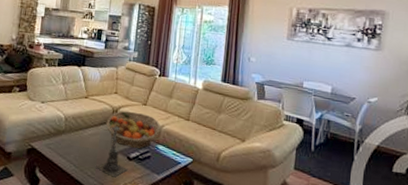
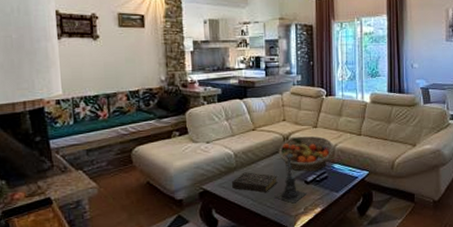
book: none [58,137,102,162] -> present [232,172,278,193]

